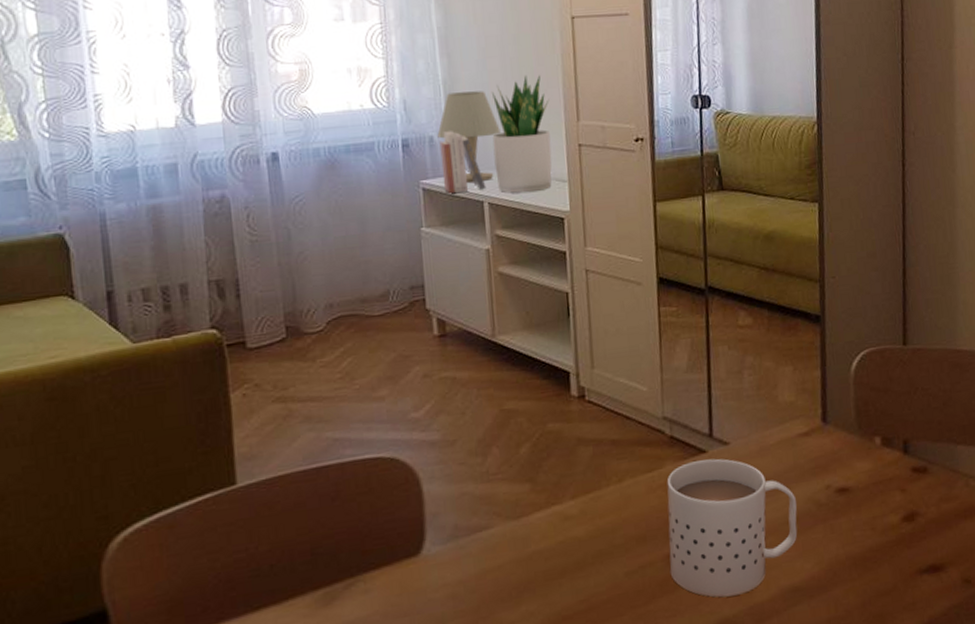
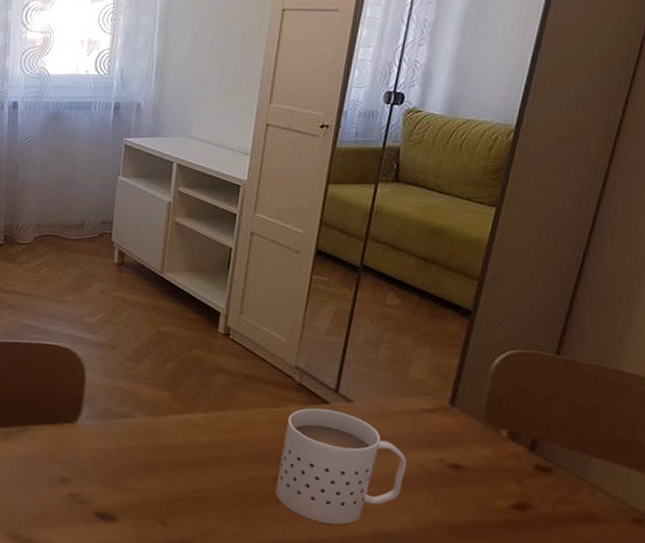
table lamp: present [437,91,501,182] -> none [144,68,199,145]
books: present [439,131,487,194] -> none [142,100,178,153]
planter: present [491,75,552,193] -> none [188,58,247,160]

